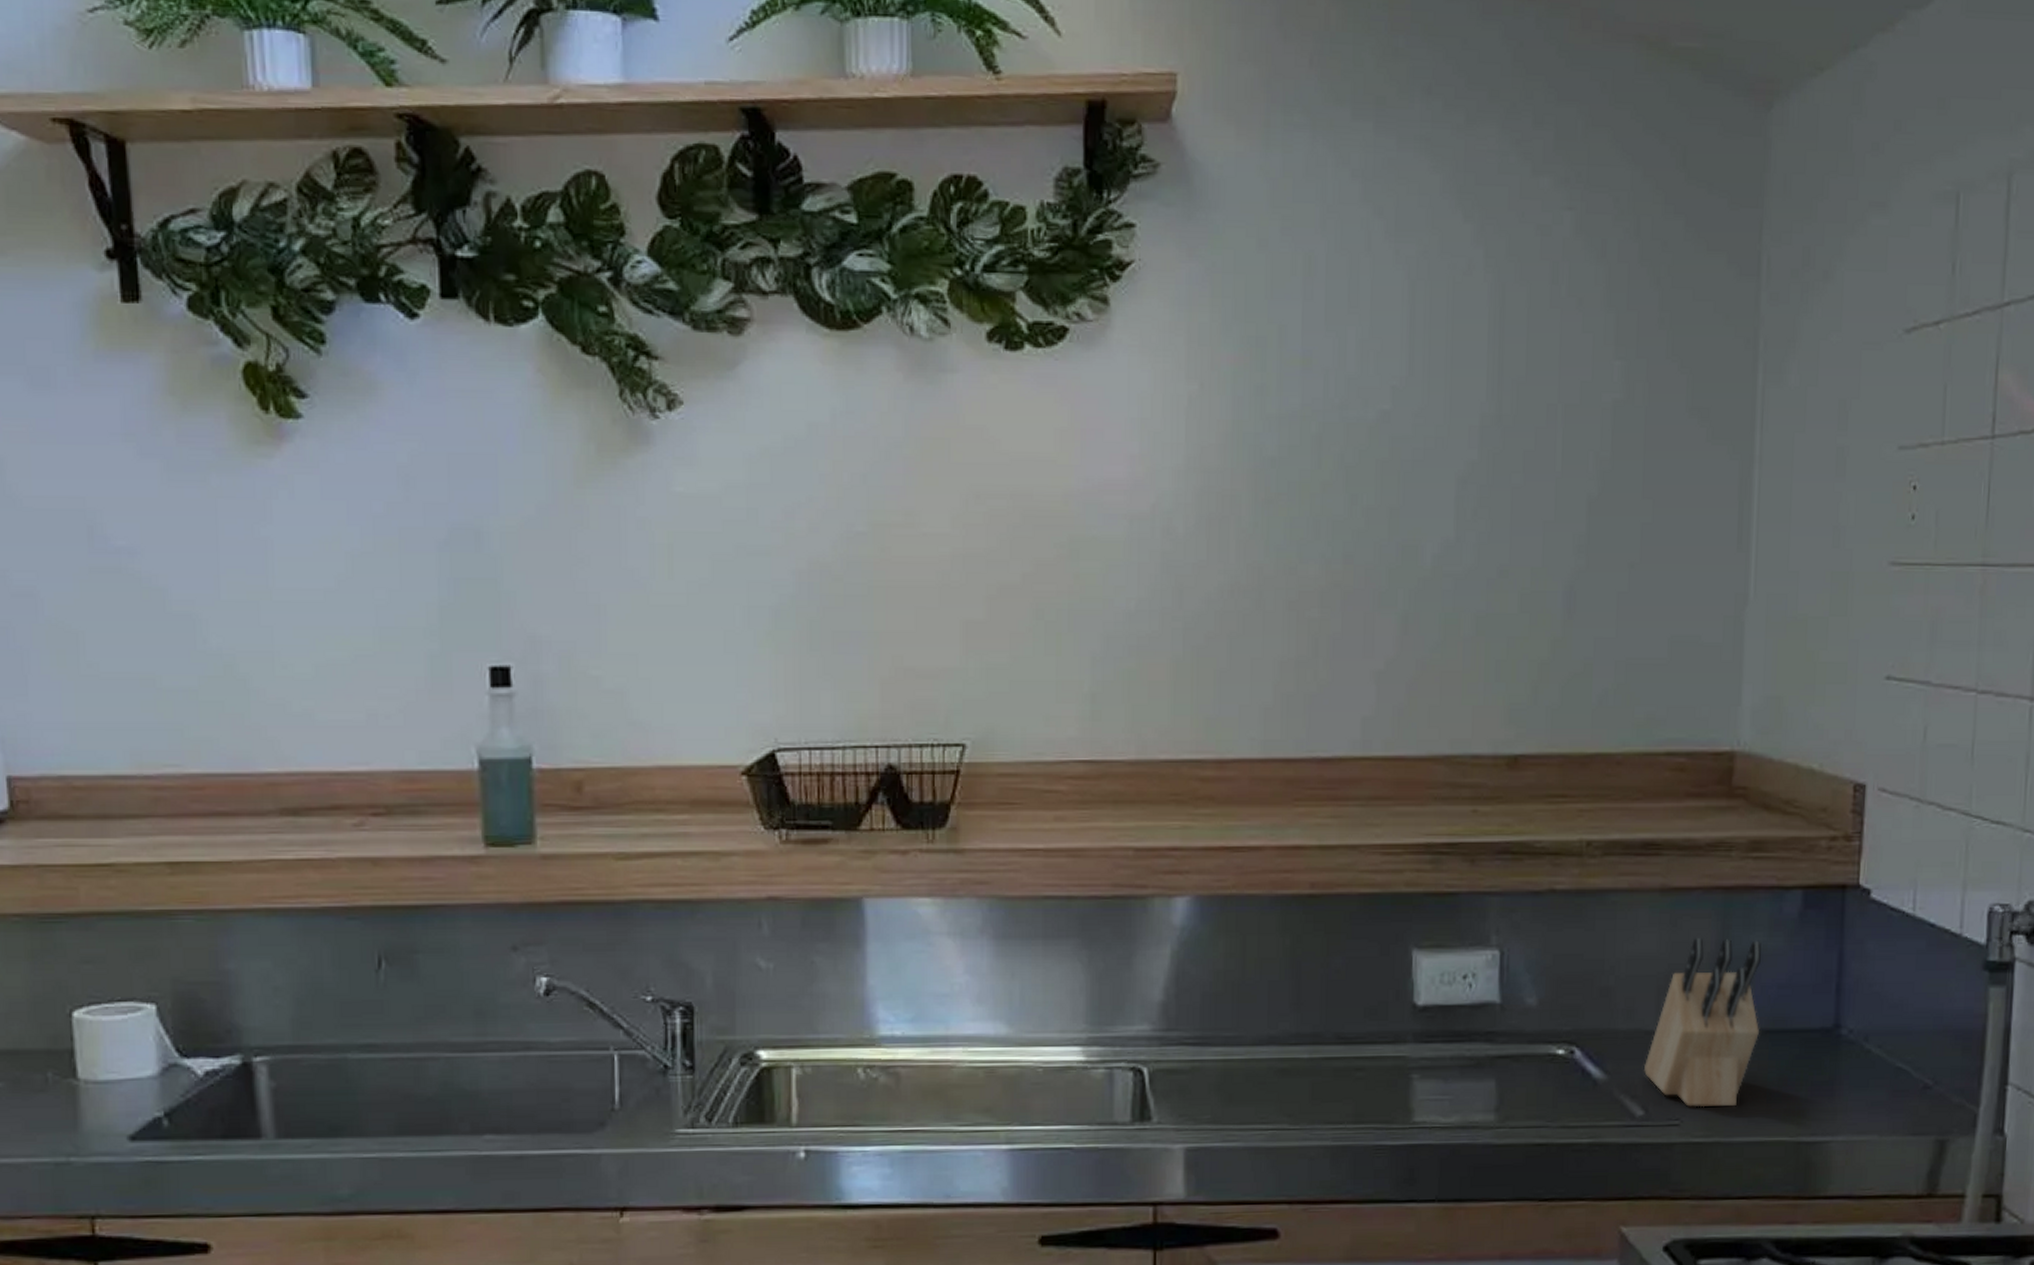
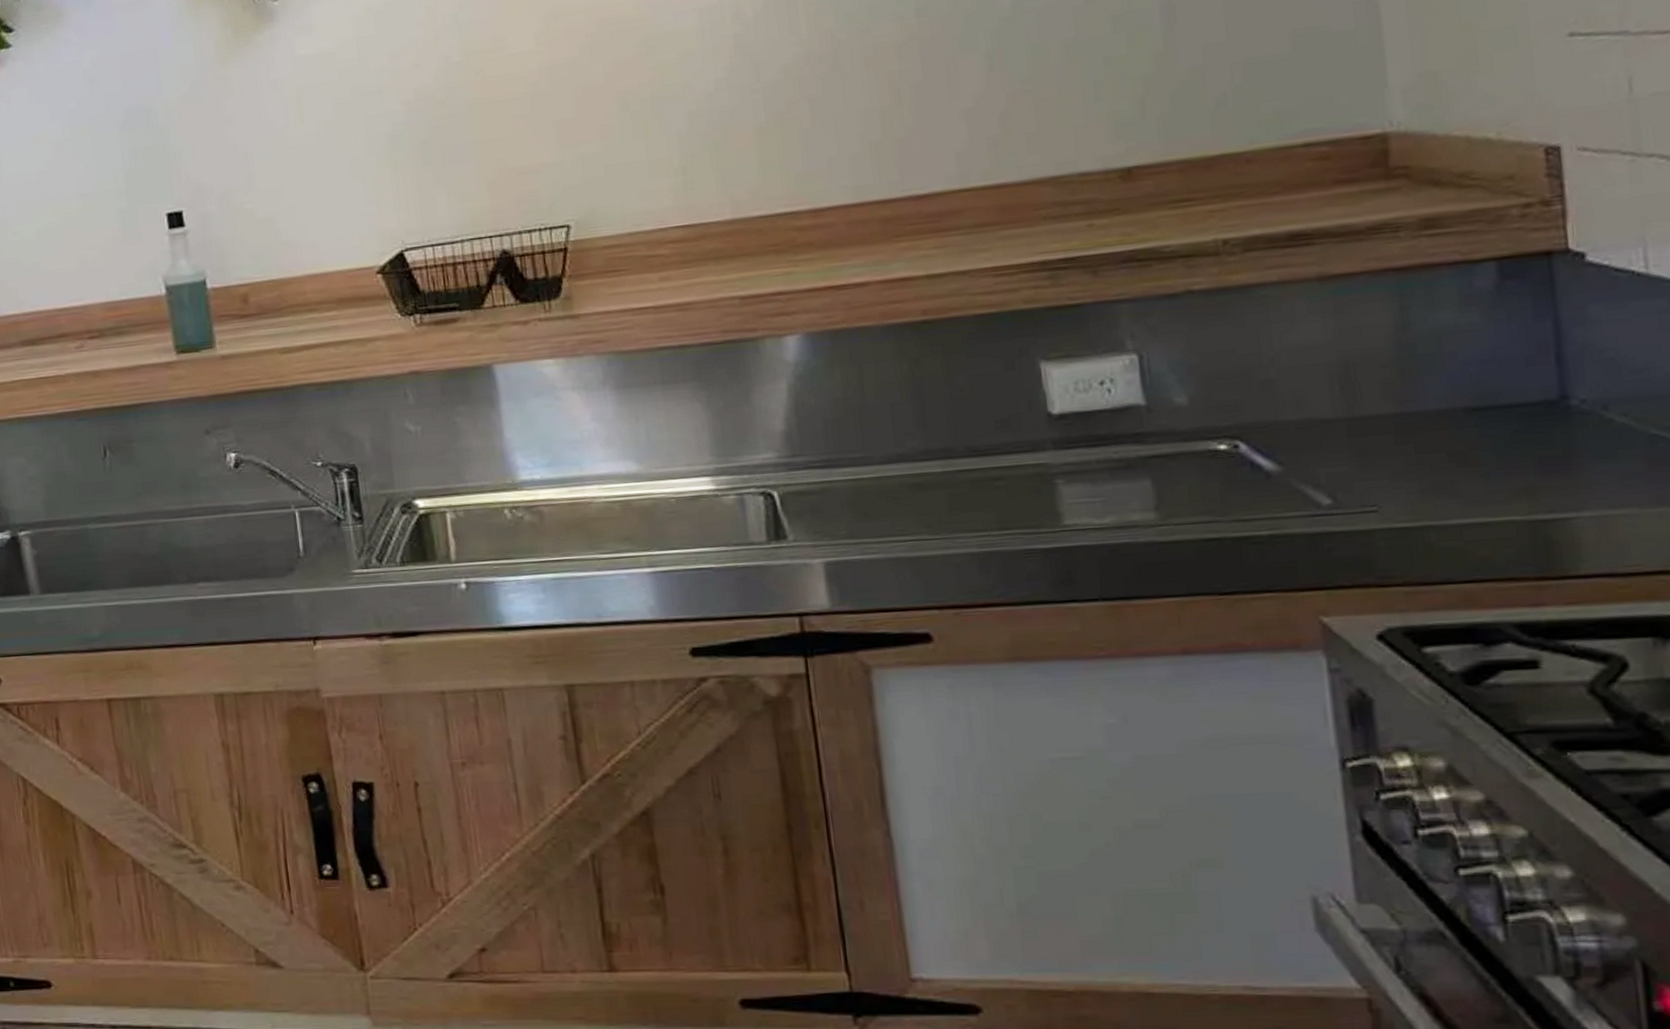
knife block: present [1644,938,1761,1108] -> none [1325,317,1463,492]

